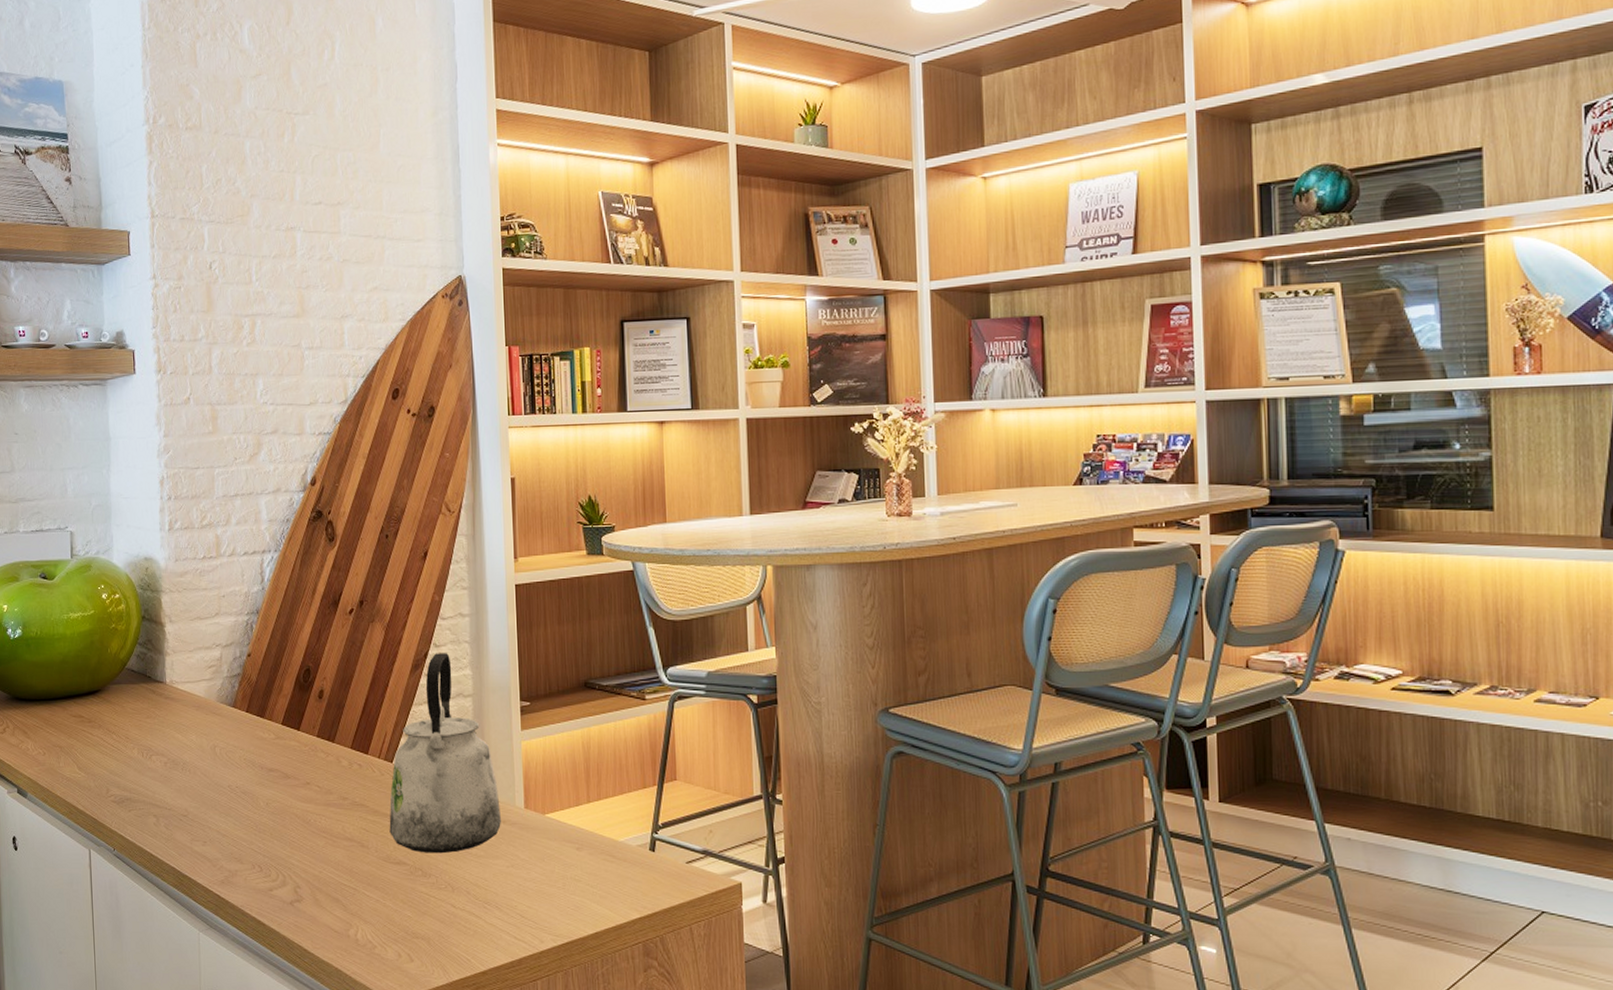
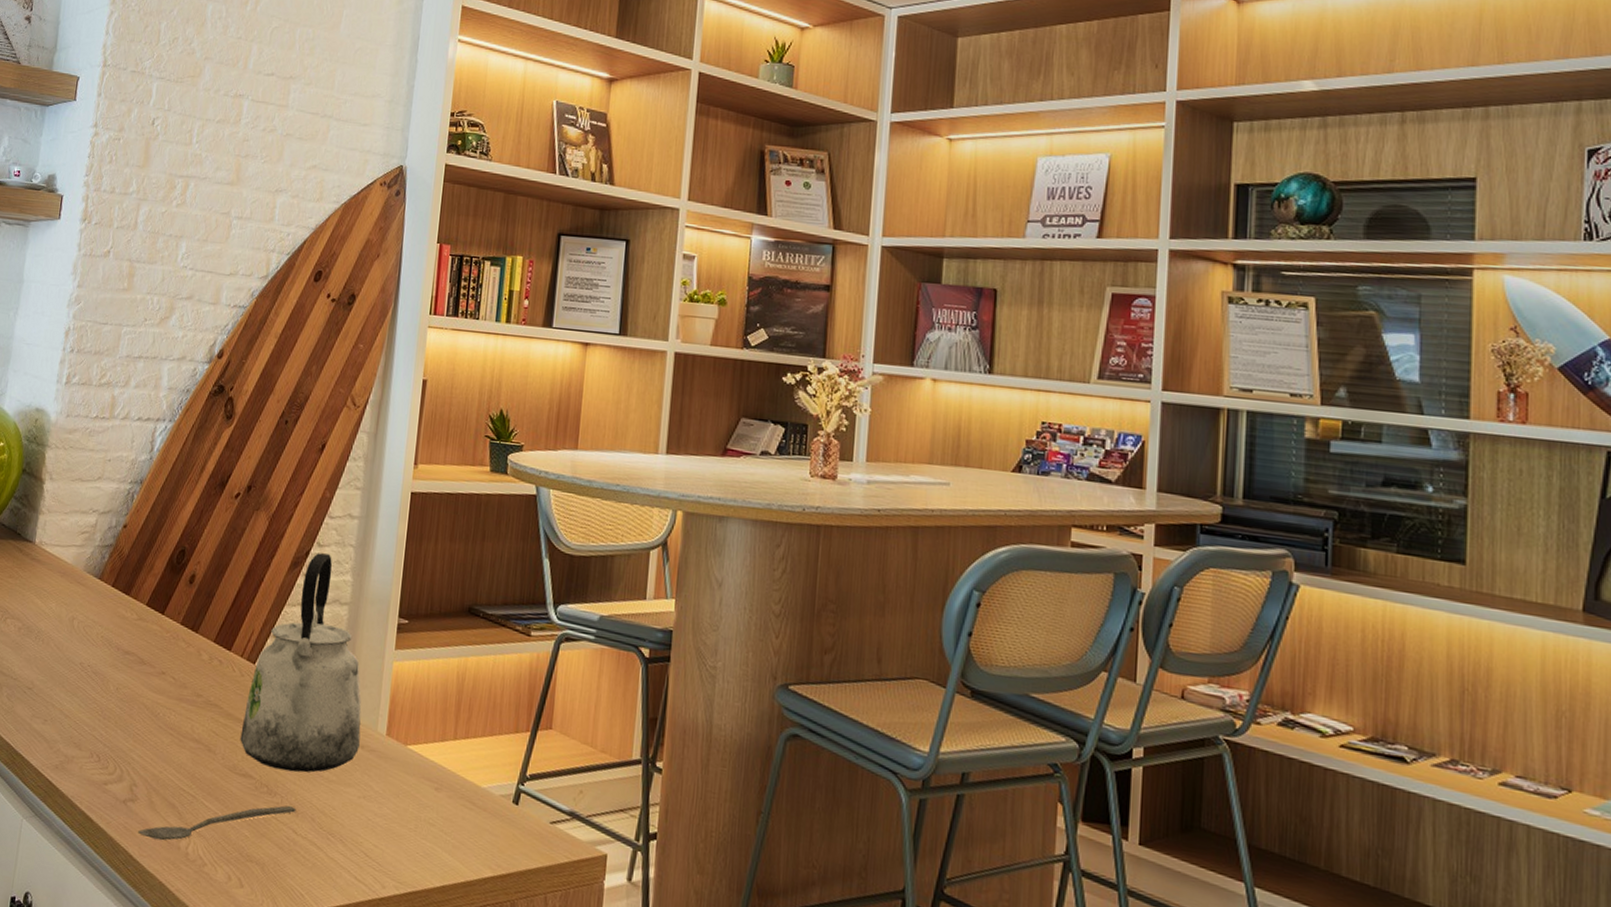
spoon: none [308,883,452,932] -> present [138,805,296,841]

